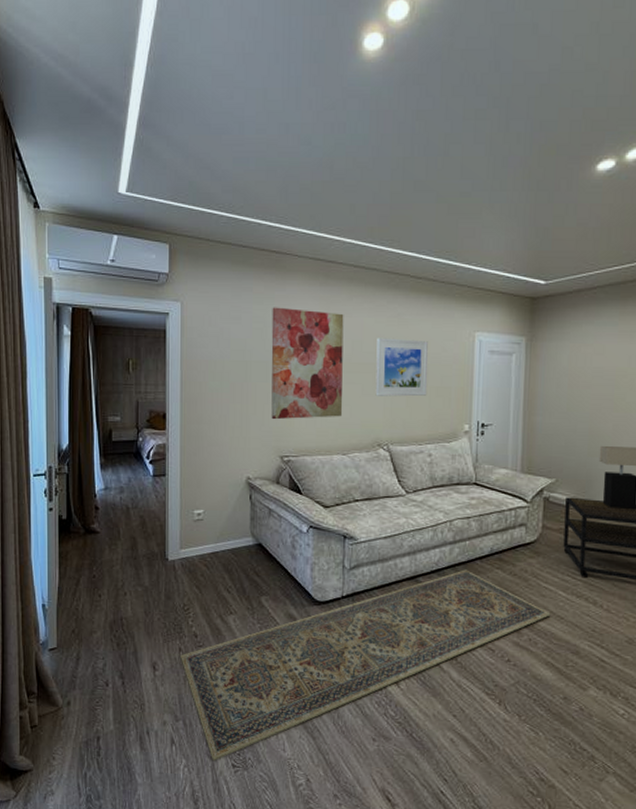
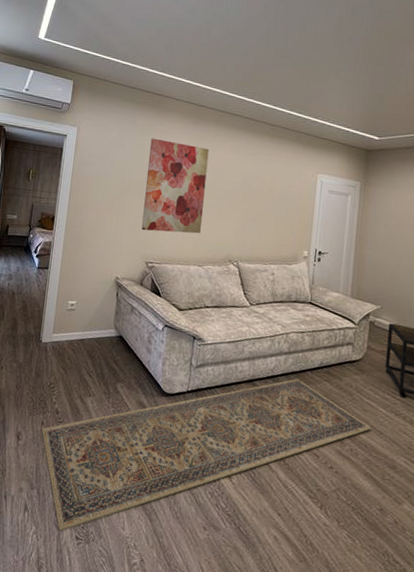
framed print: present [375,338,428,397] -> none [230,171,278,223]

